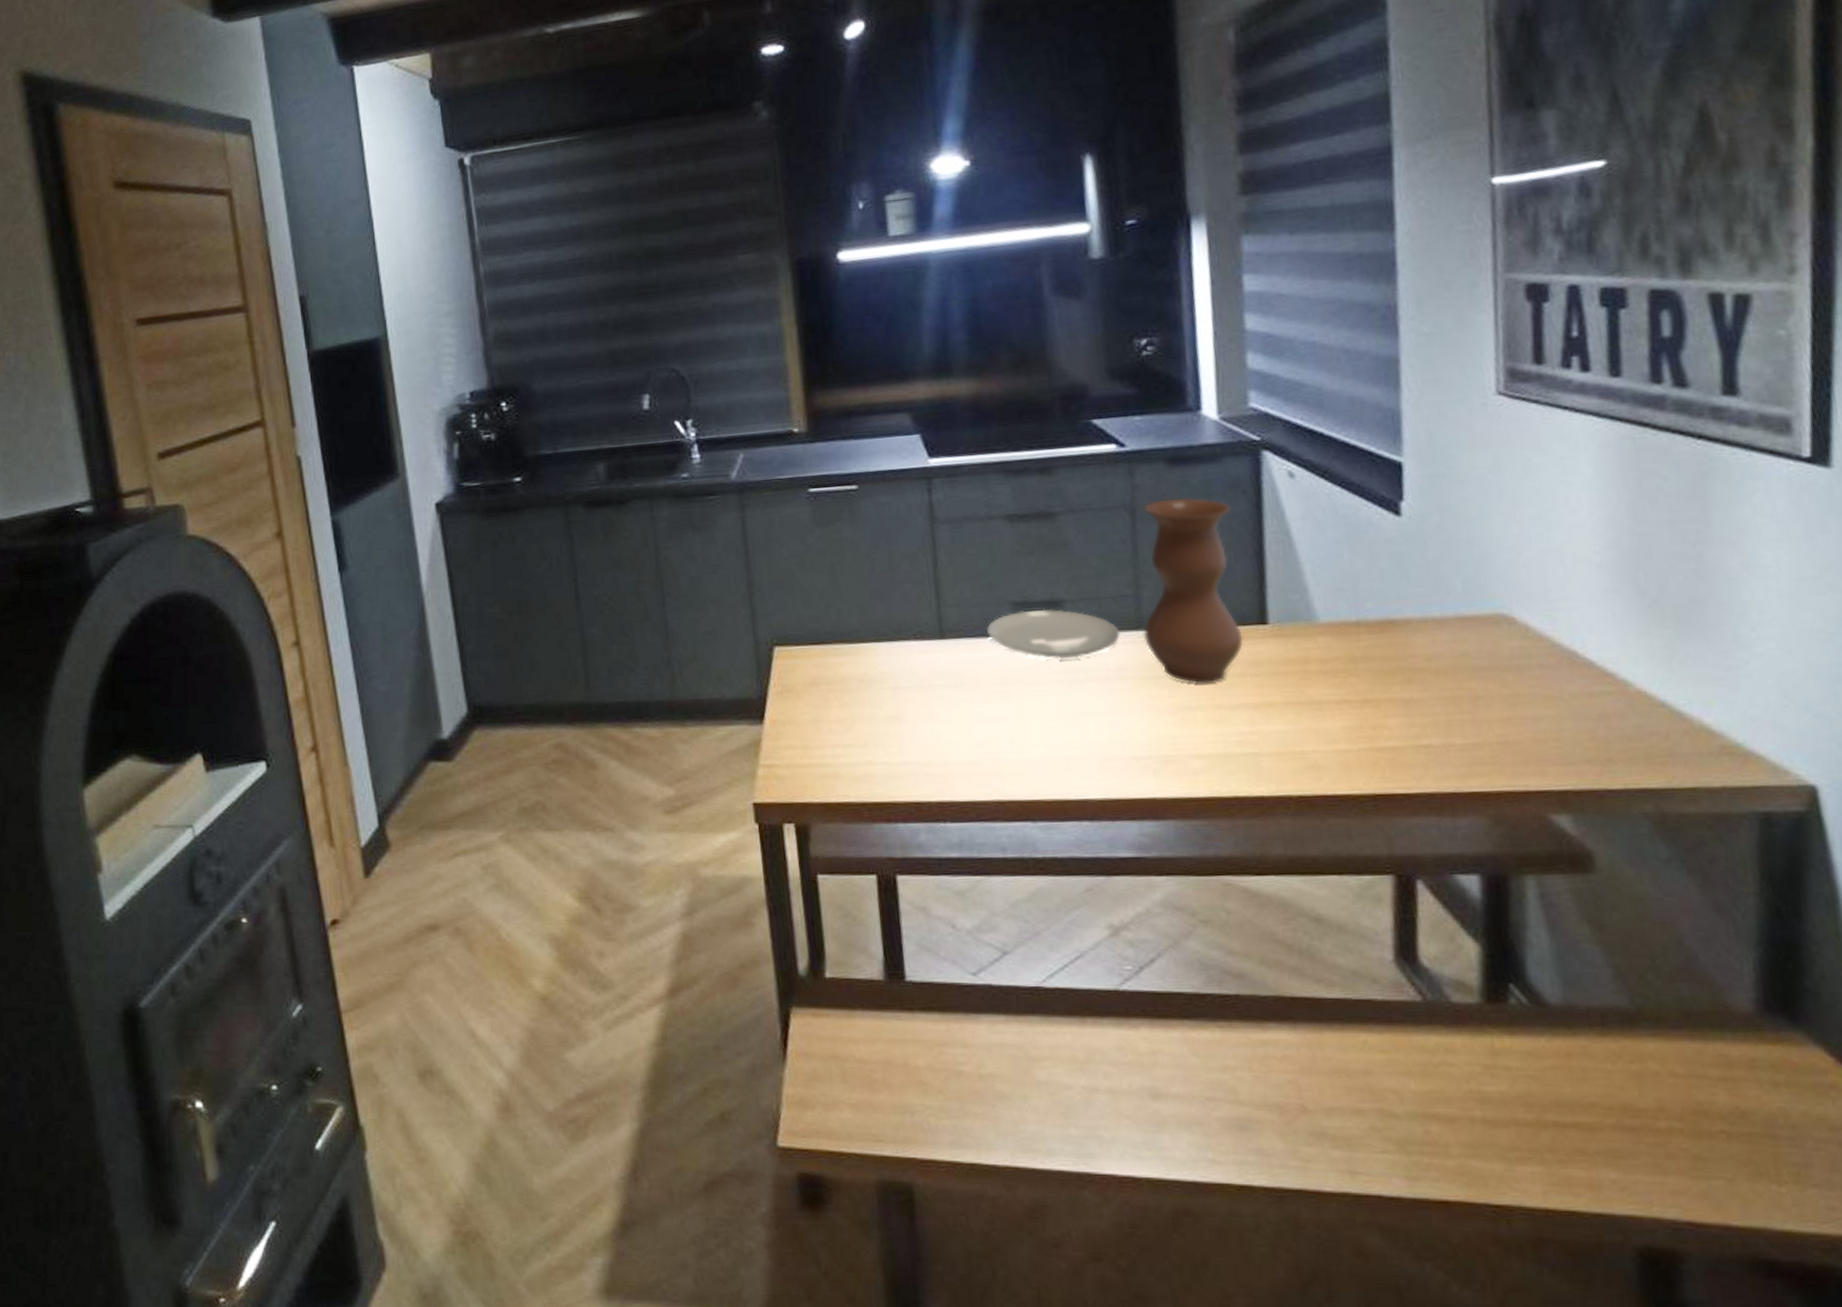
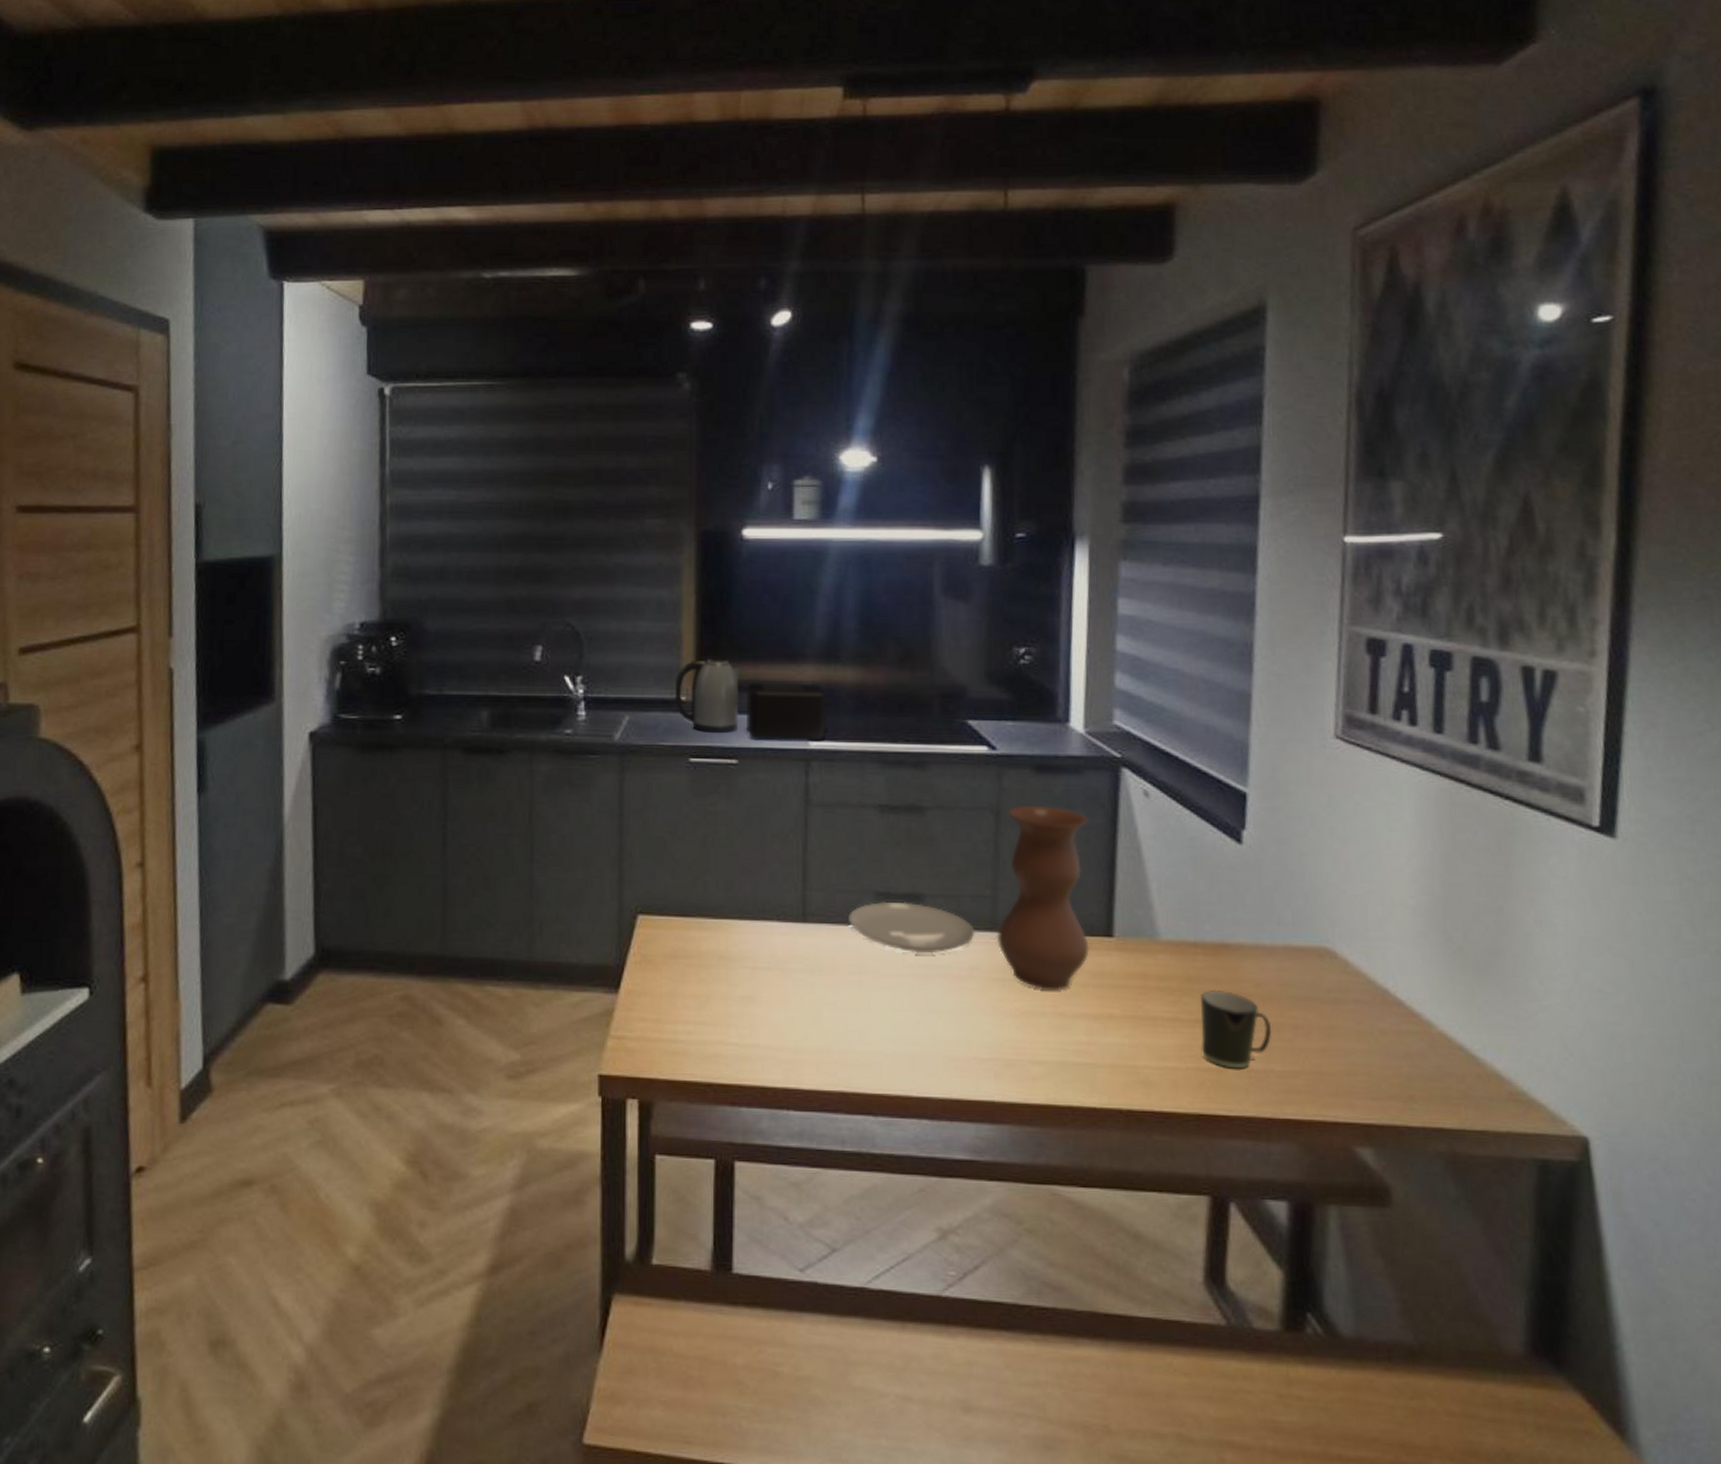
kettle: none [786,385,855,462] -> present [675,657,741,733]
toaster: none [859,400,948,463] -> present [745,683,830,742]
mug: none [1368,667,1449,746] -> present [1200,989,1272,1069]

